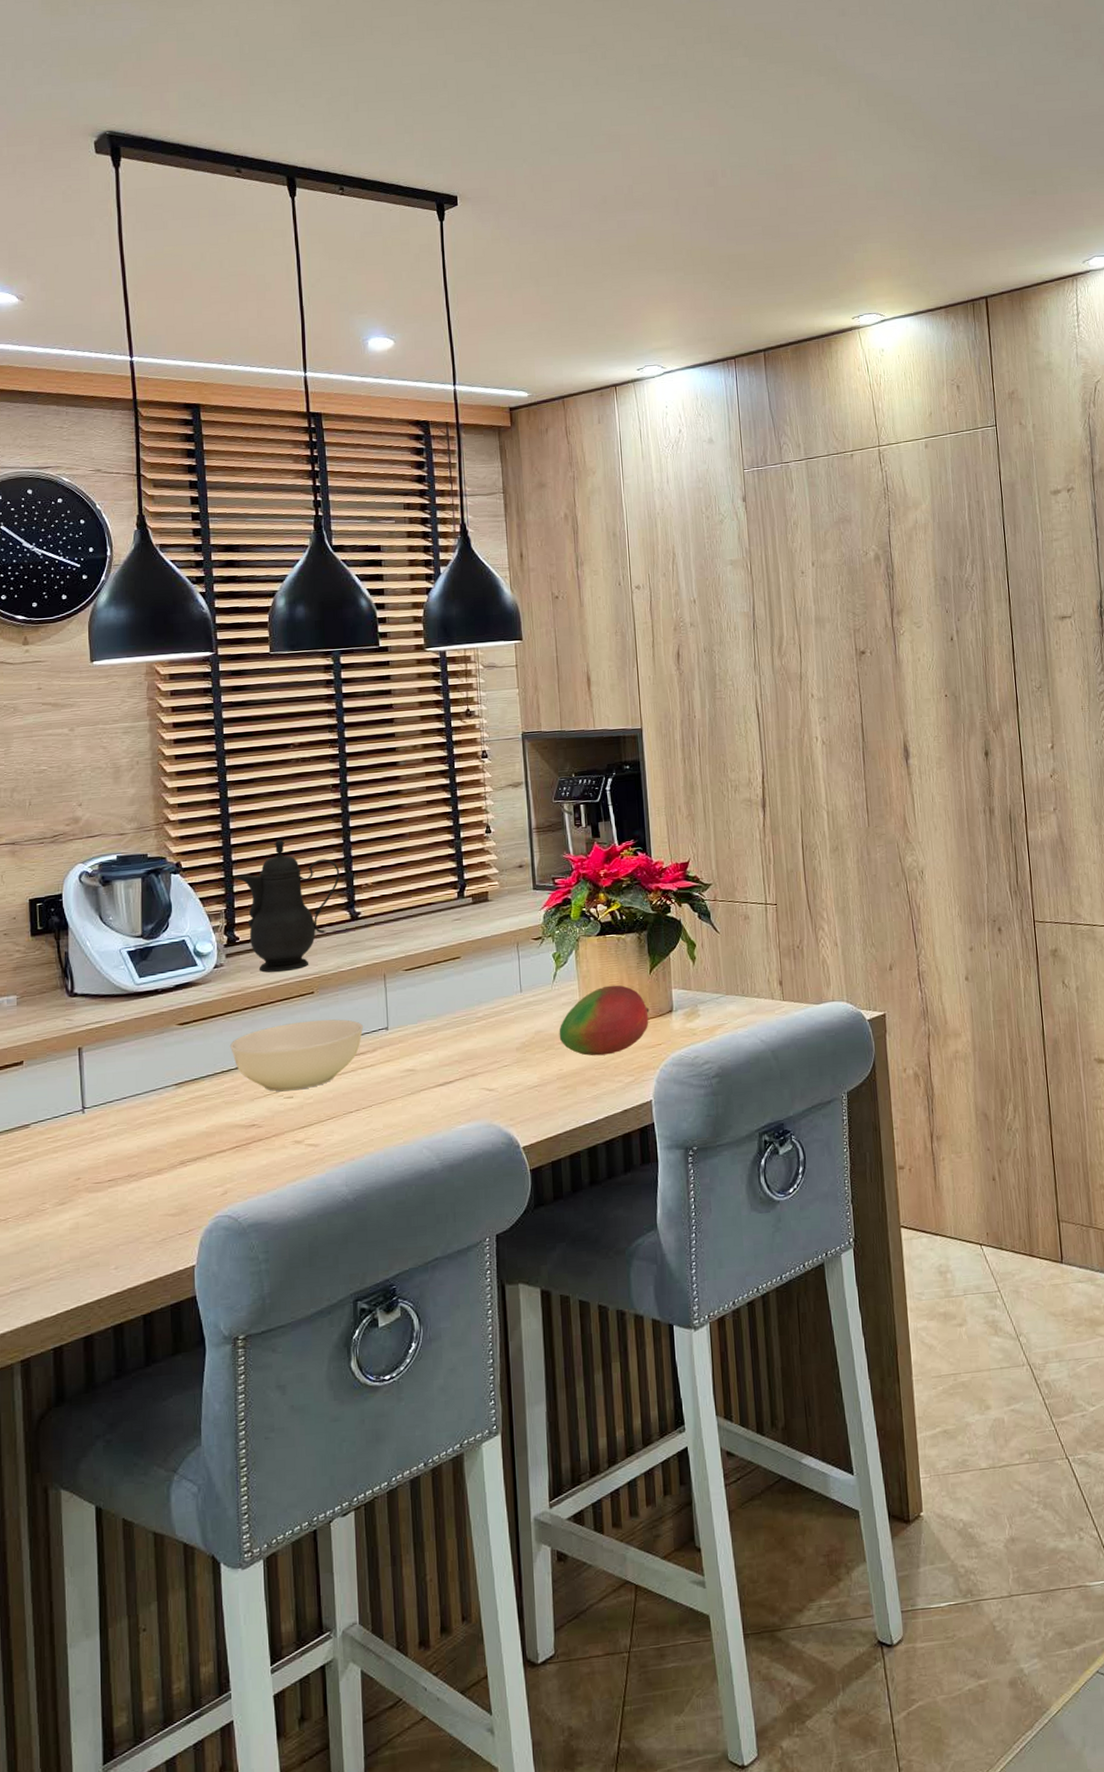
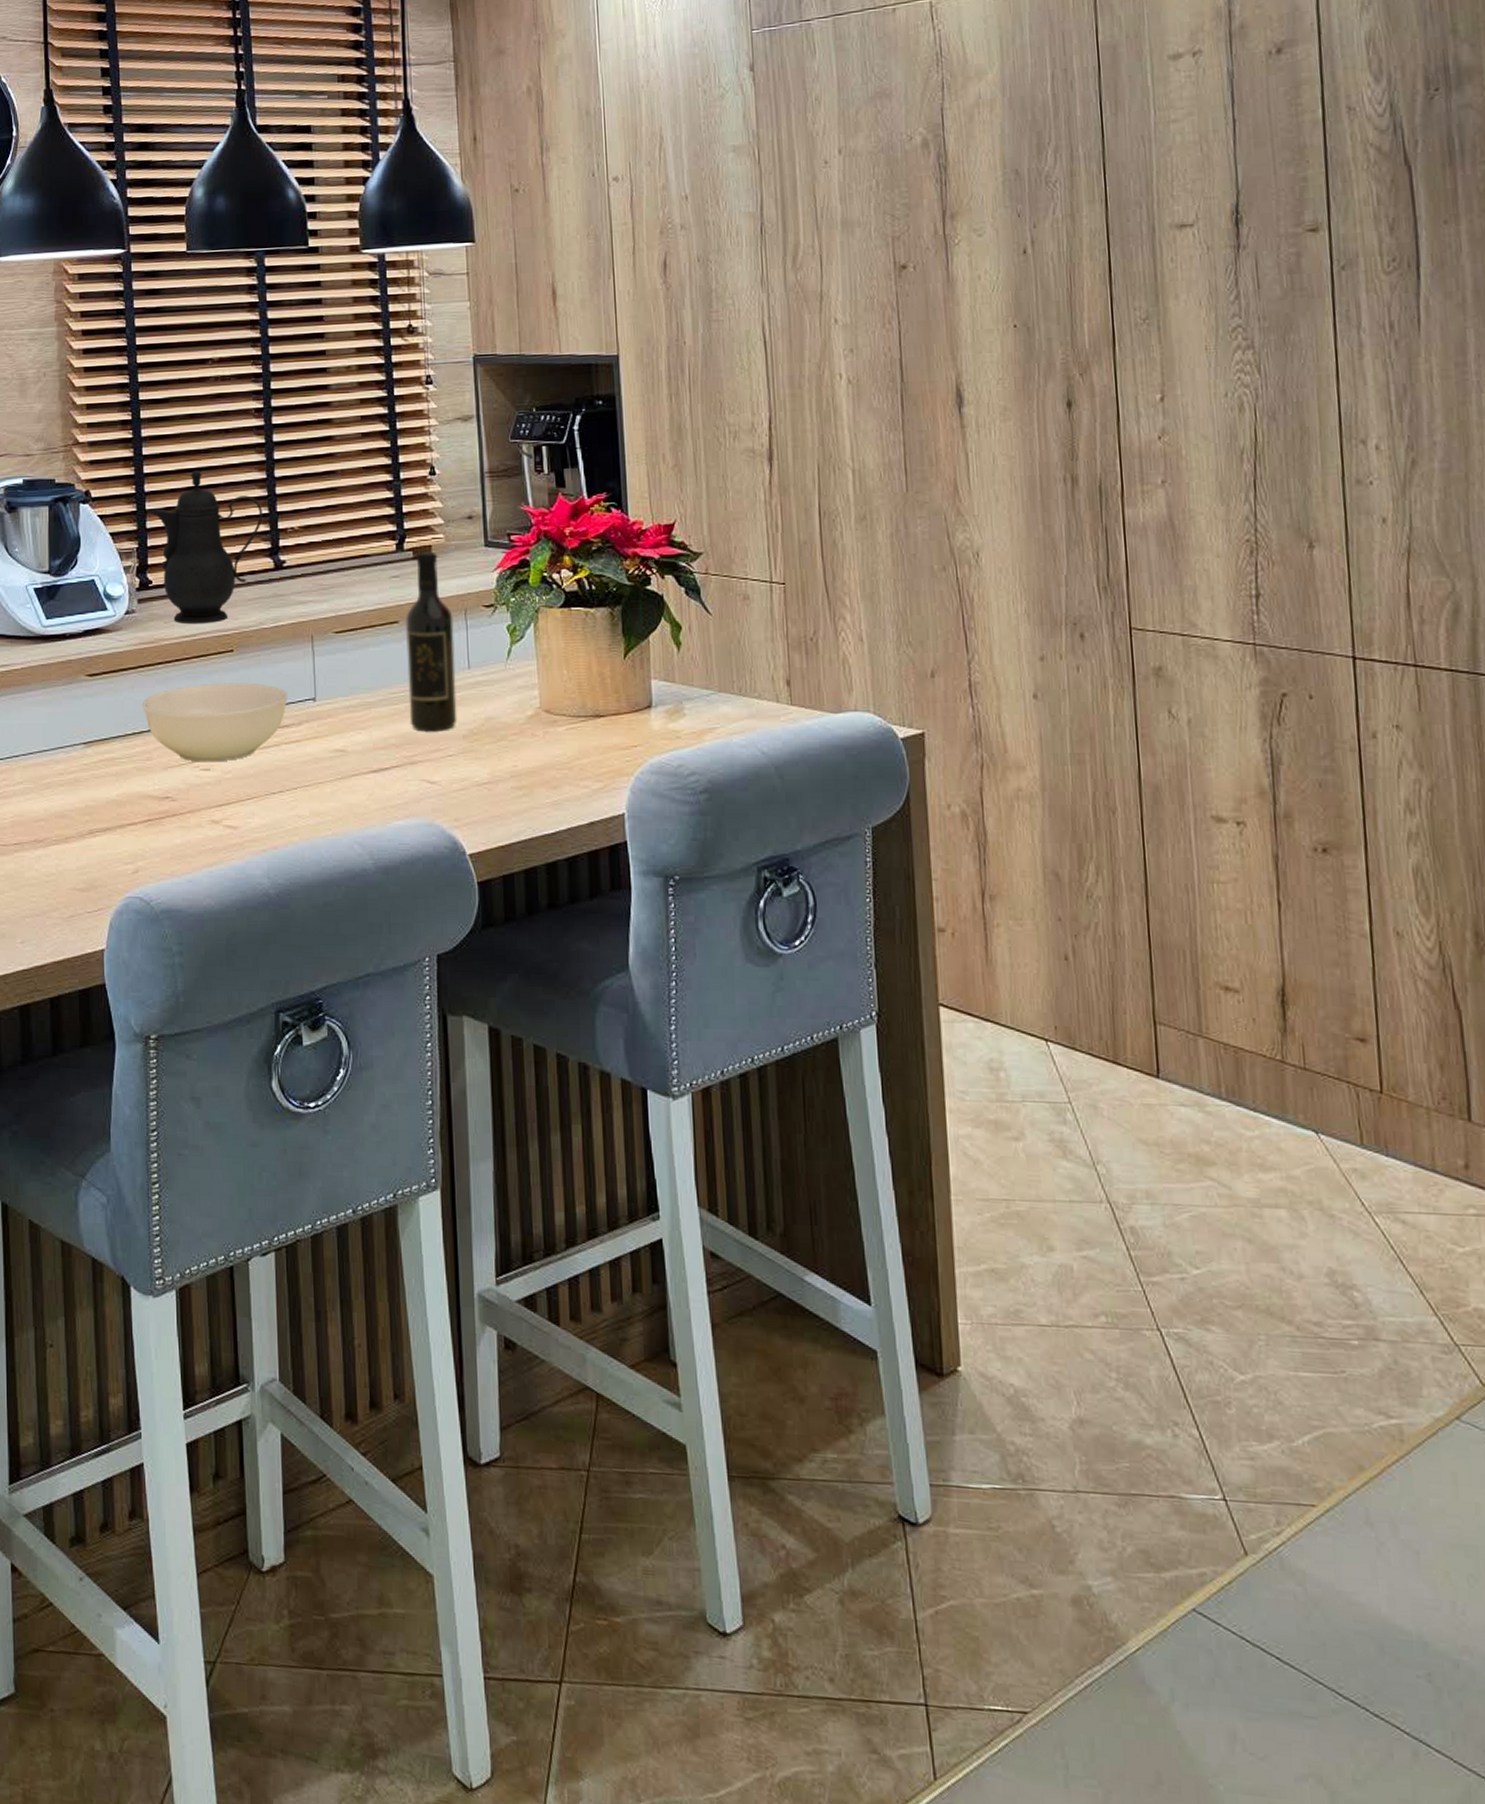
wine bottle: none [465,896,512,1047] -> present [404,551,457,730]
fruit: present [559,985,650,1056] -> none [513,669,623,754]

